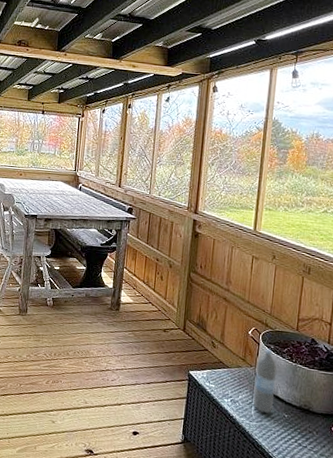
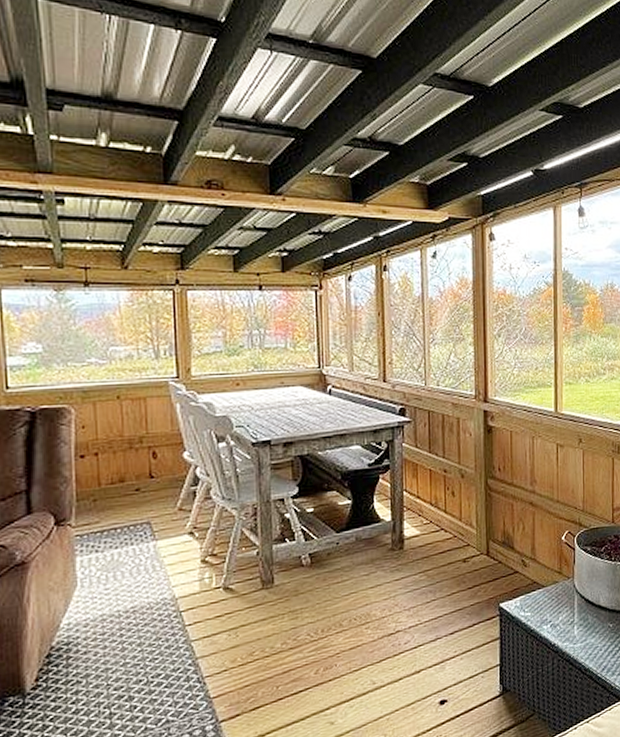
water bottle: present [253,348,277,414] -> none [574,552,597,630]

